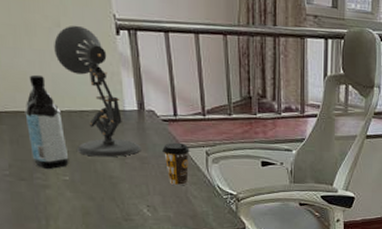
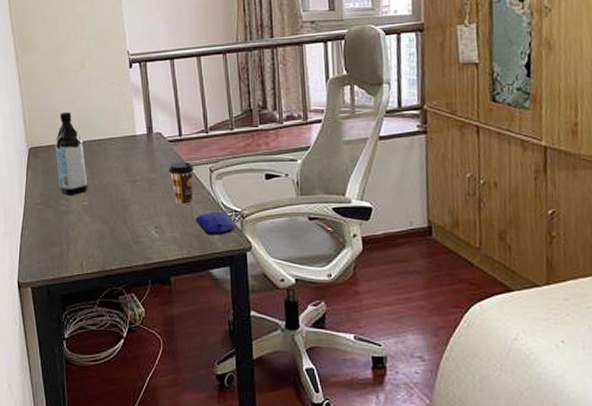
desk lamp: present [54,25,142,158] -> none [80,65,150,182]
computer mouse: none [191,193,230,216] -> present [196,211,235,235]

